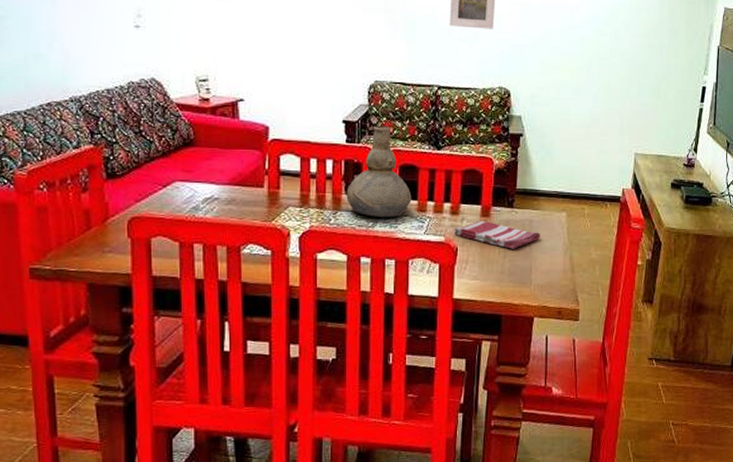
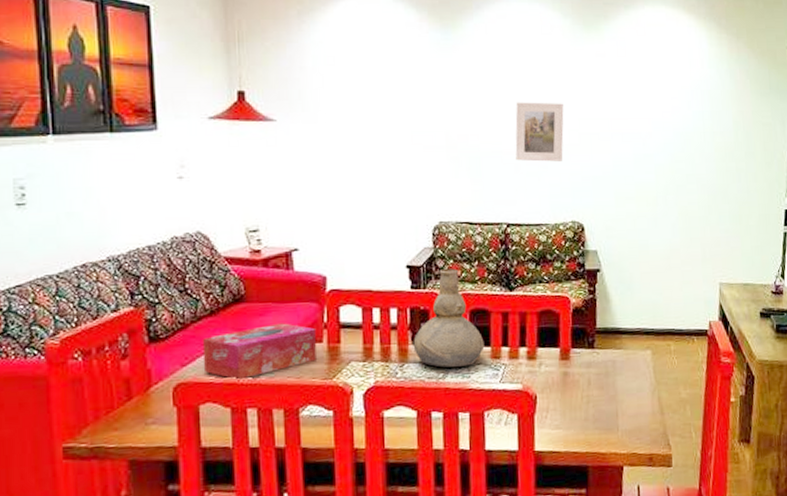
tissue box: none [154,167,259,217] -> present [202,323,317,380]
dish towel: present [454,221,540,249] -> none [532,364,625,393]

